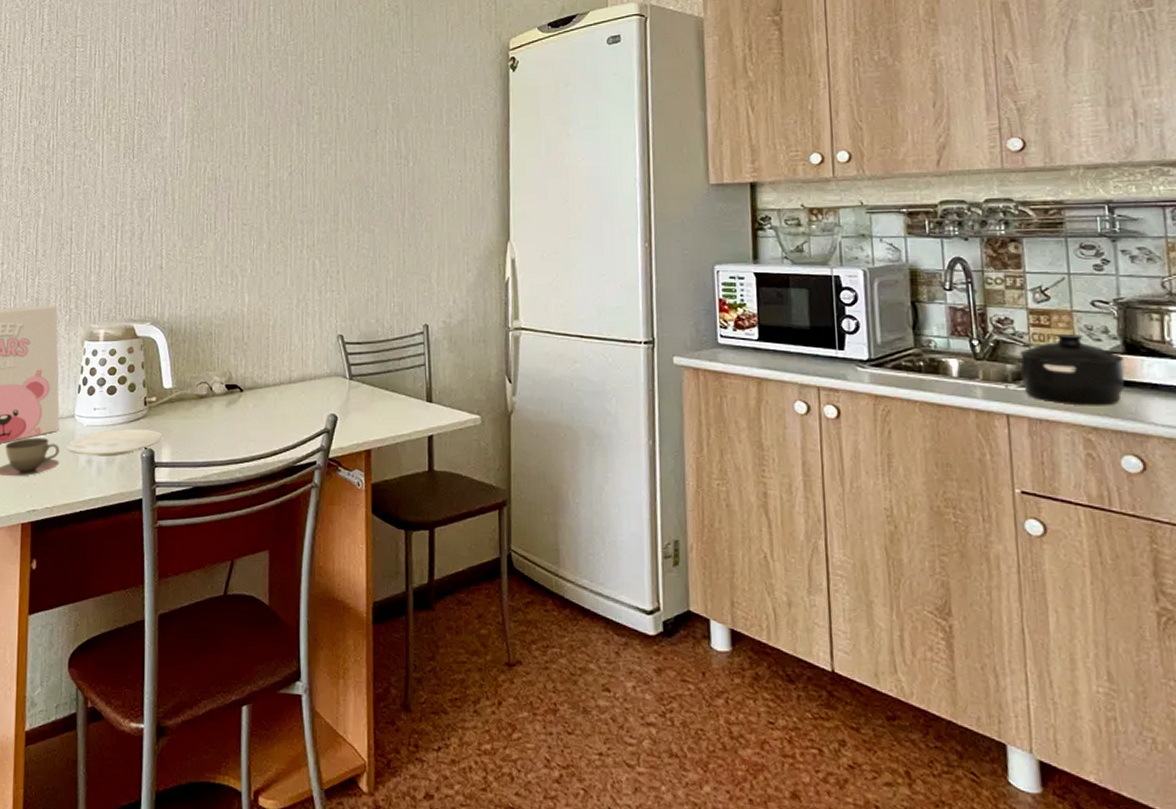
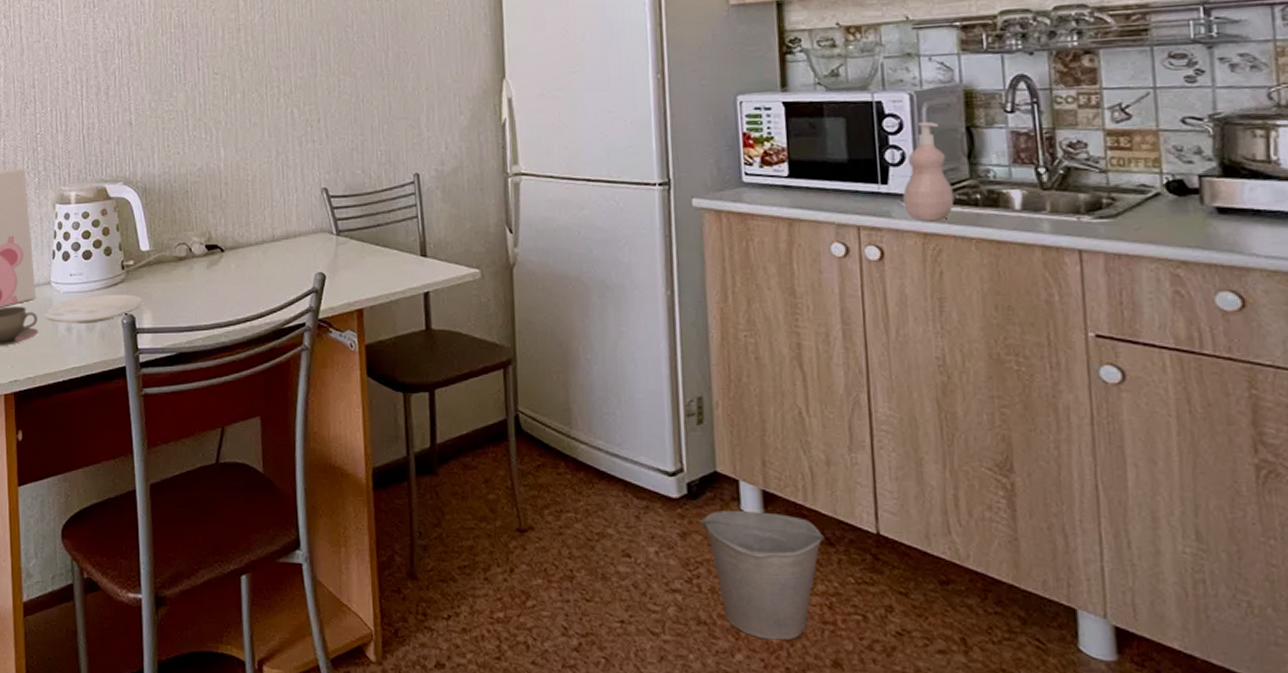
bucket: none [672,648,785,773] -> present [698,511,825,641]
soap bottle: none [857,296,902,385] -> present [902,122,955,222]
saucepan: present [1019,333,1125,406] -> none [1094,156,1221,238]

